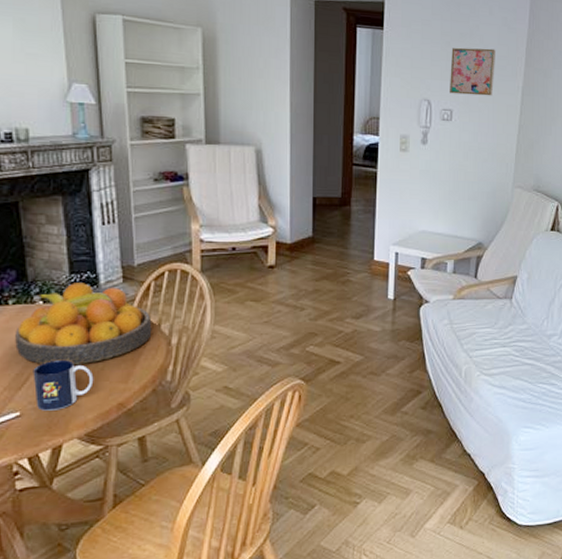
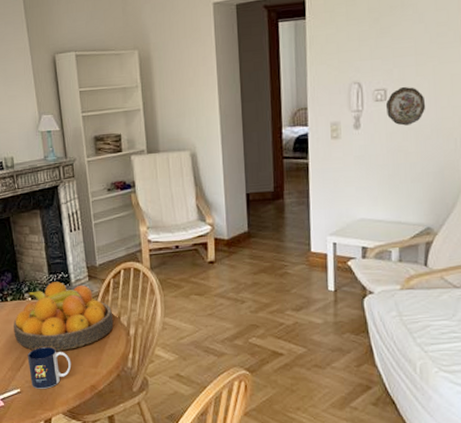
wall art: present [450,47,497,96] -> none [381,16,434,72]
decorative plate: none [450,110,485,147] -> present [385,86,426,126]

